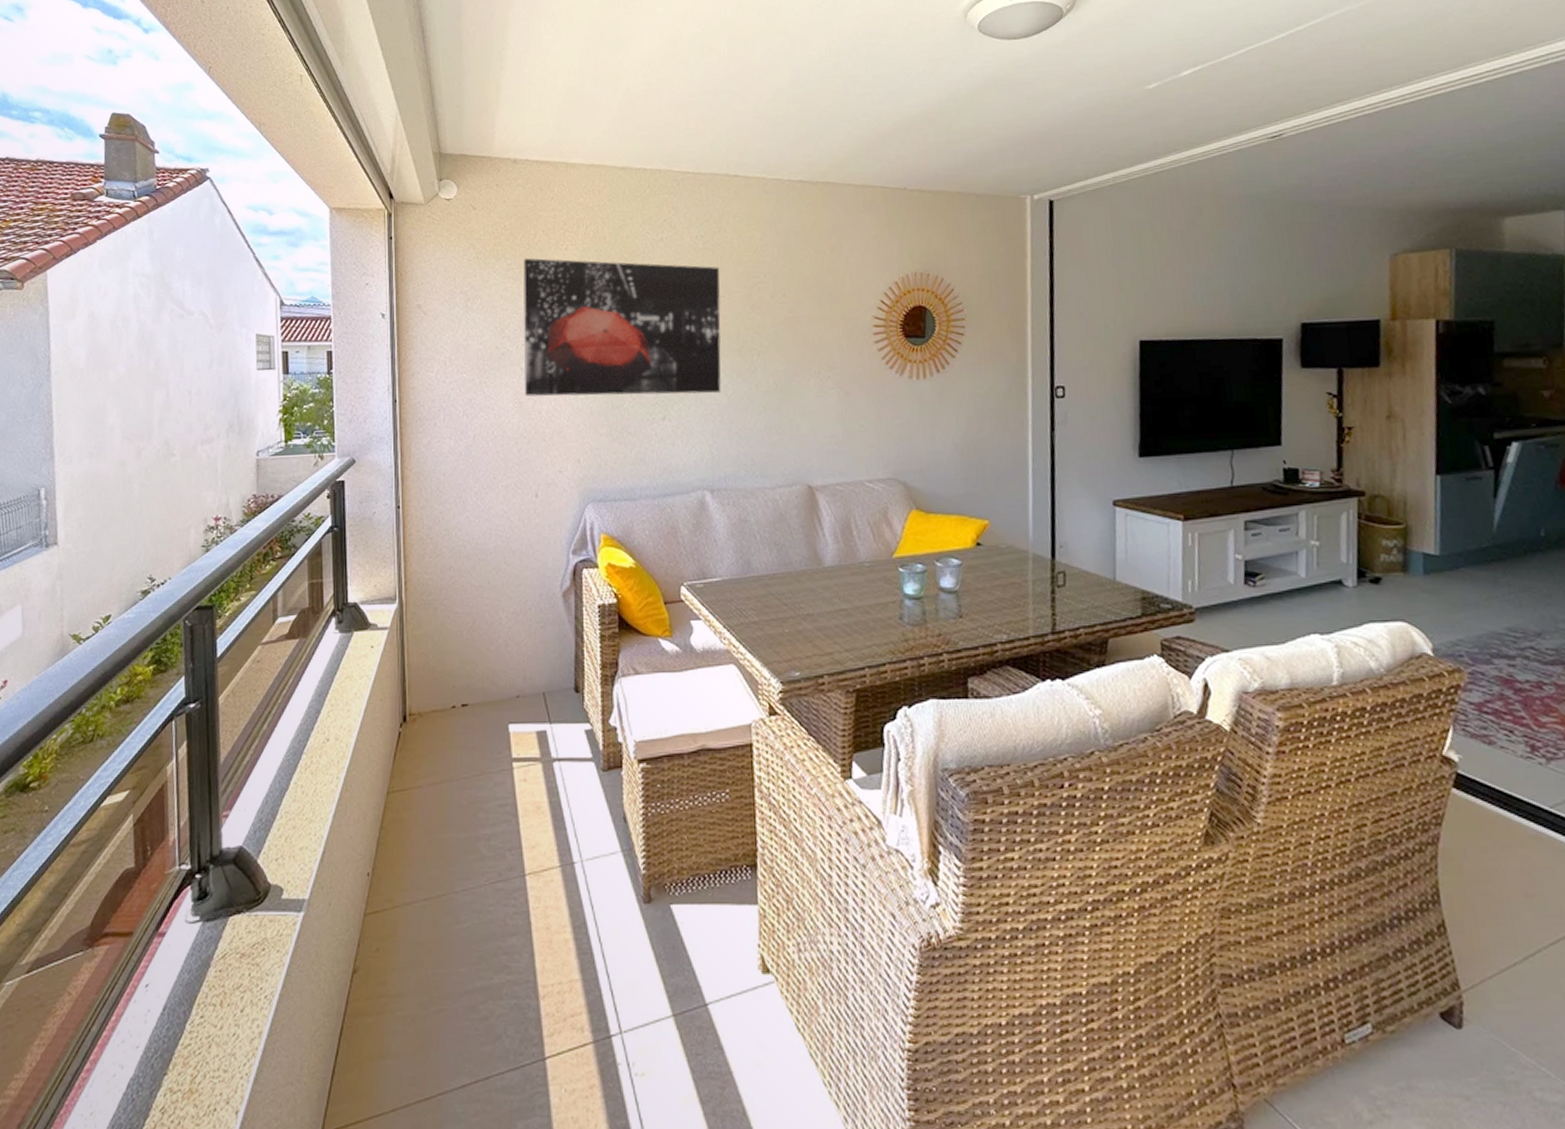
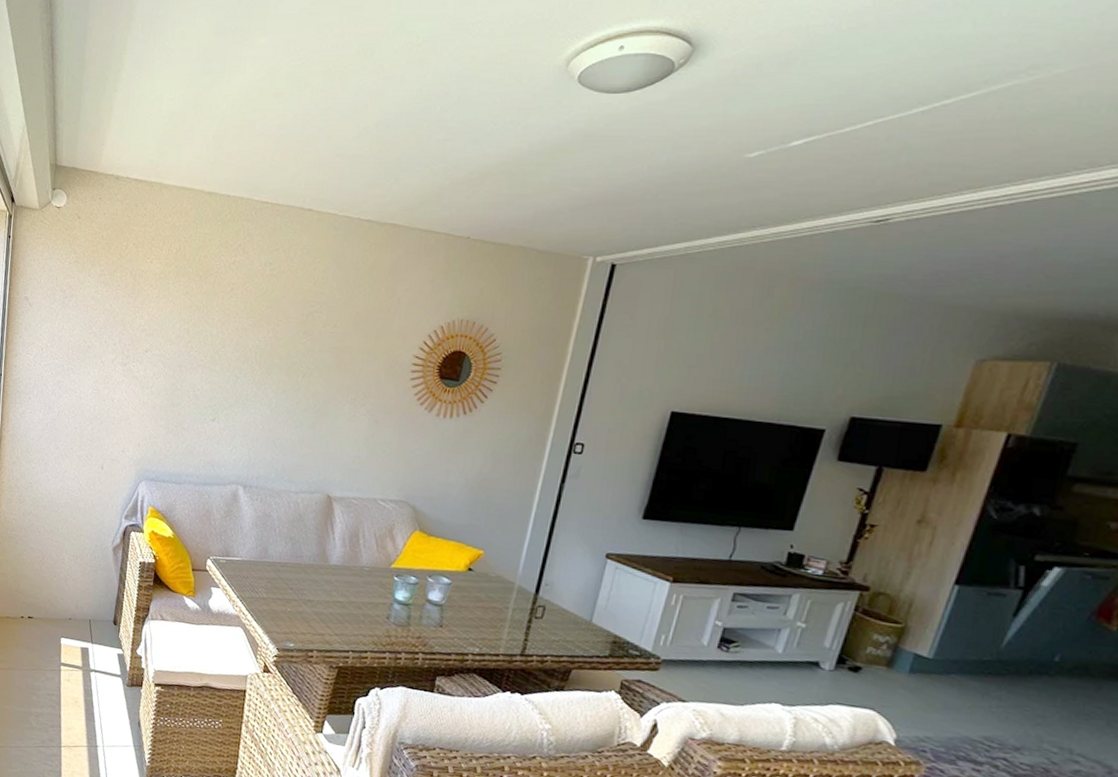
wall art: present [523,258,721,397] -> none [102,266,282,406]

